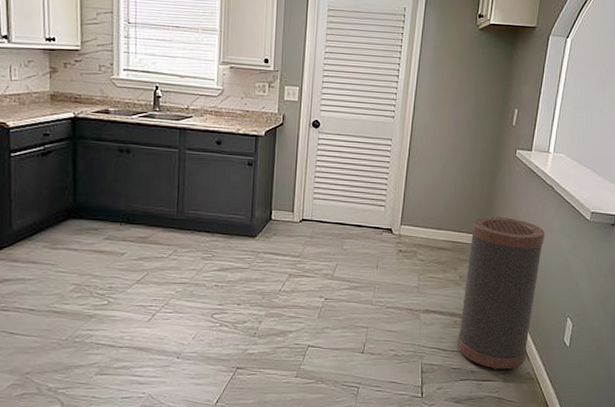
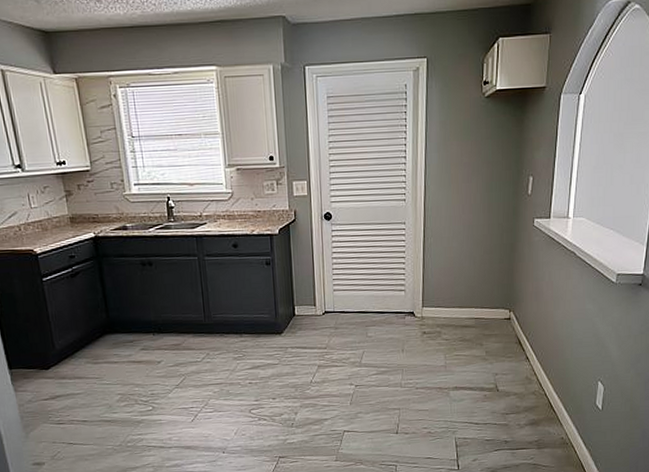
trash can: present [457,216,545,371] -> none [489,288,569,439]

